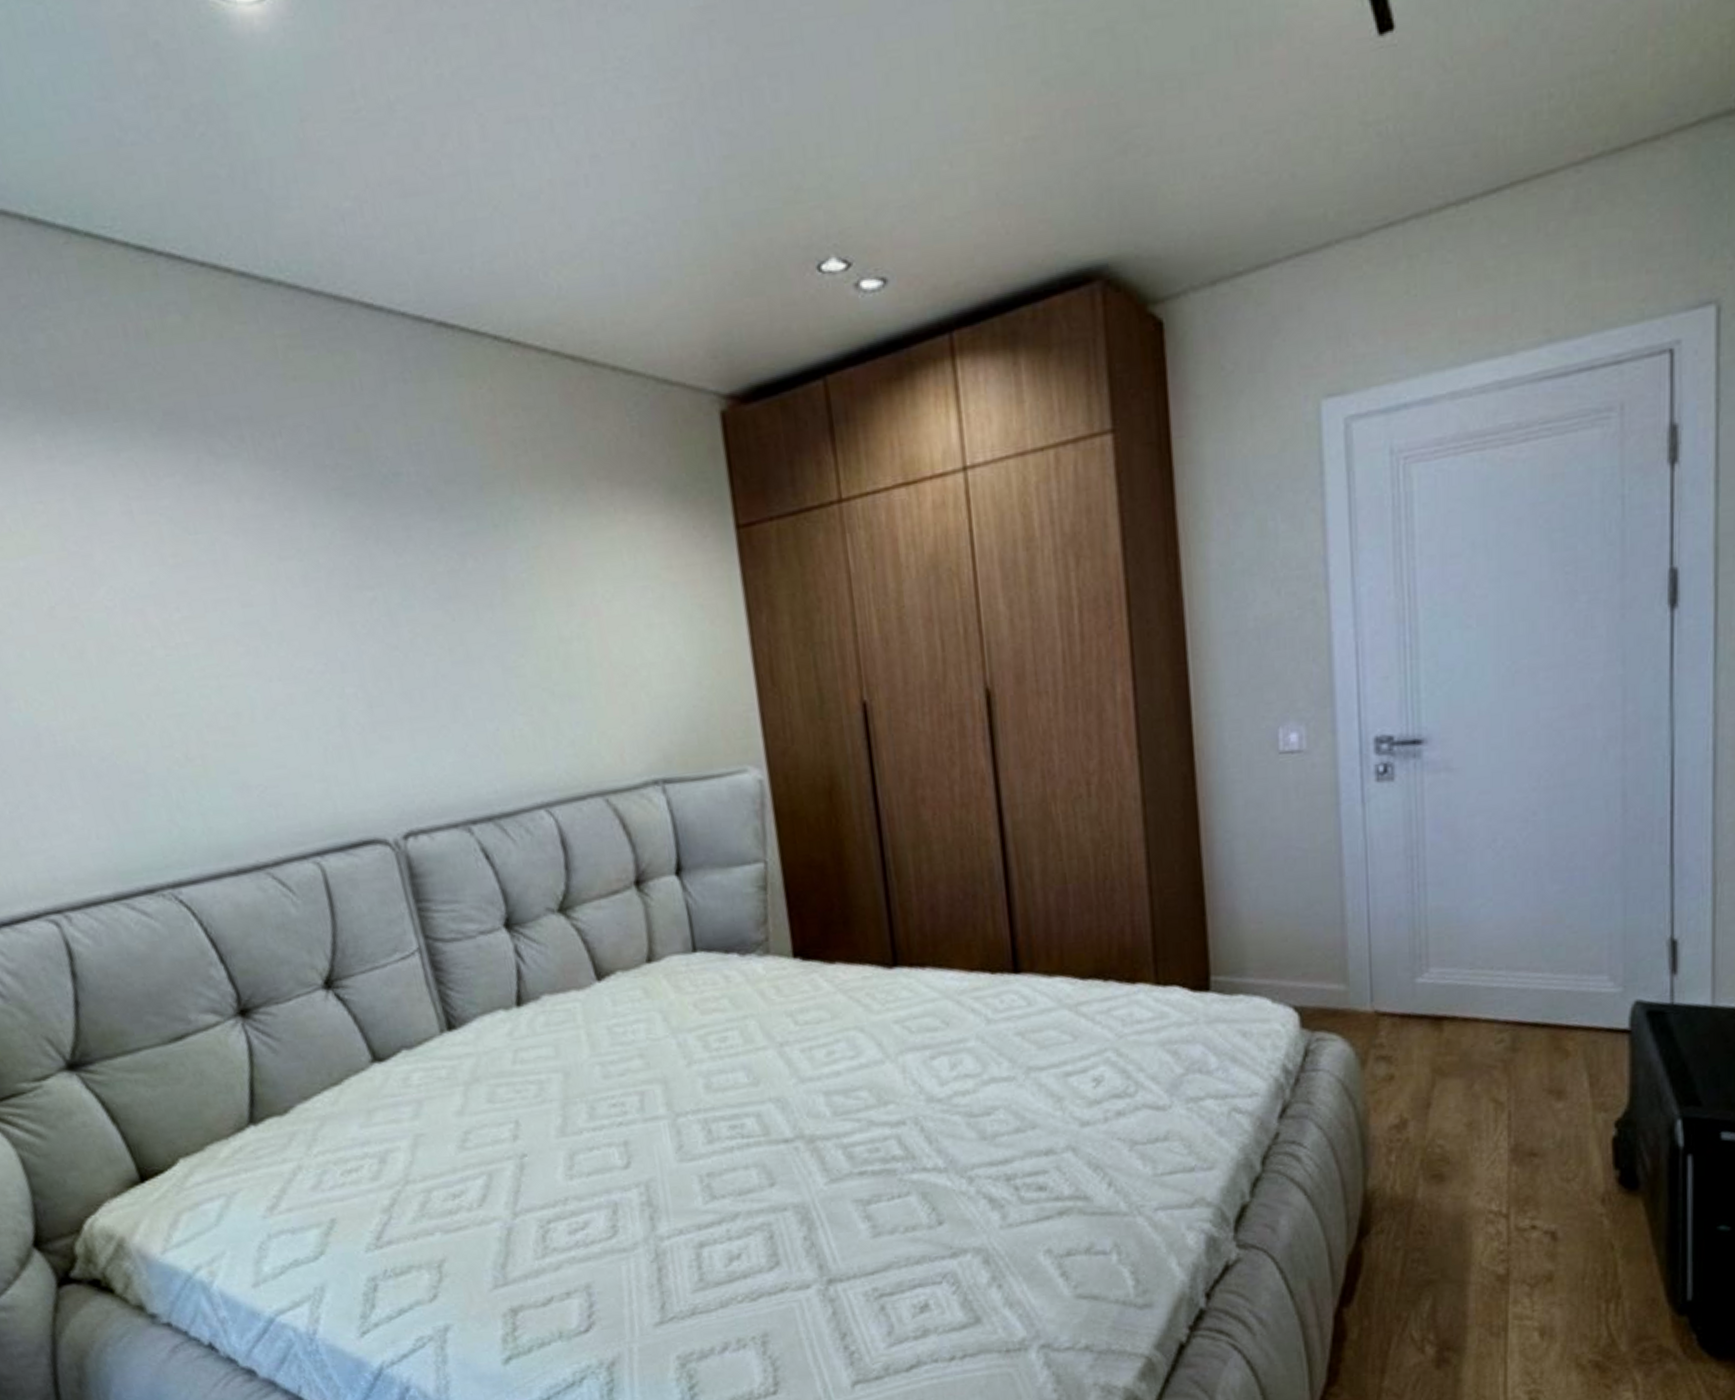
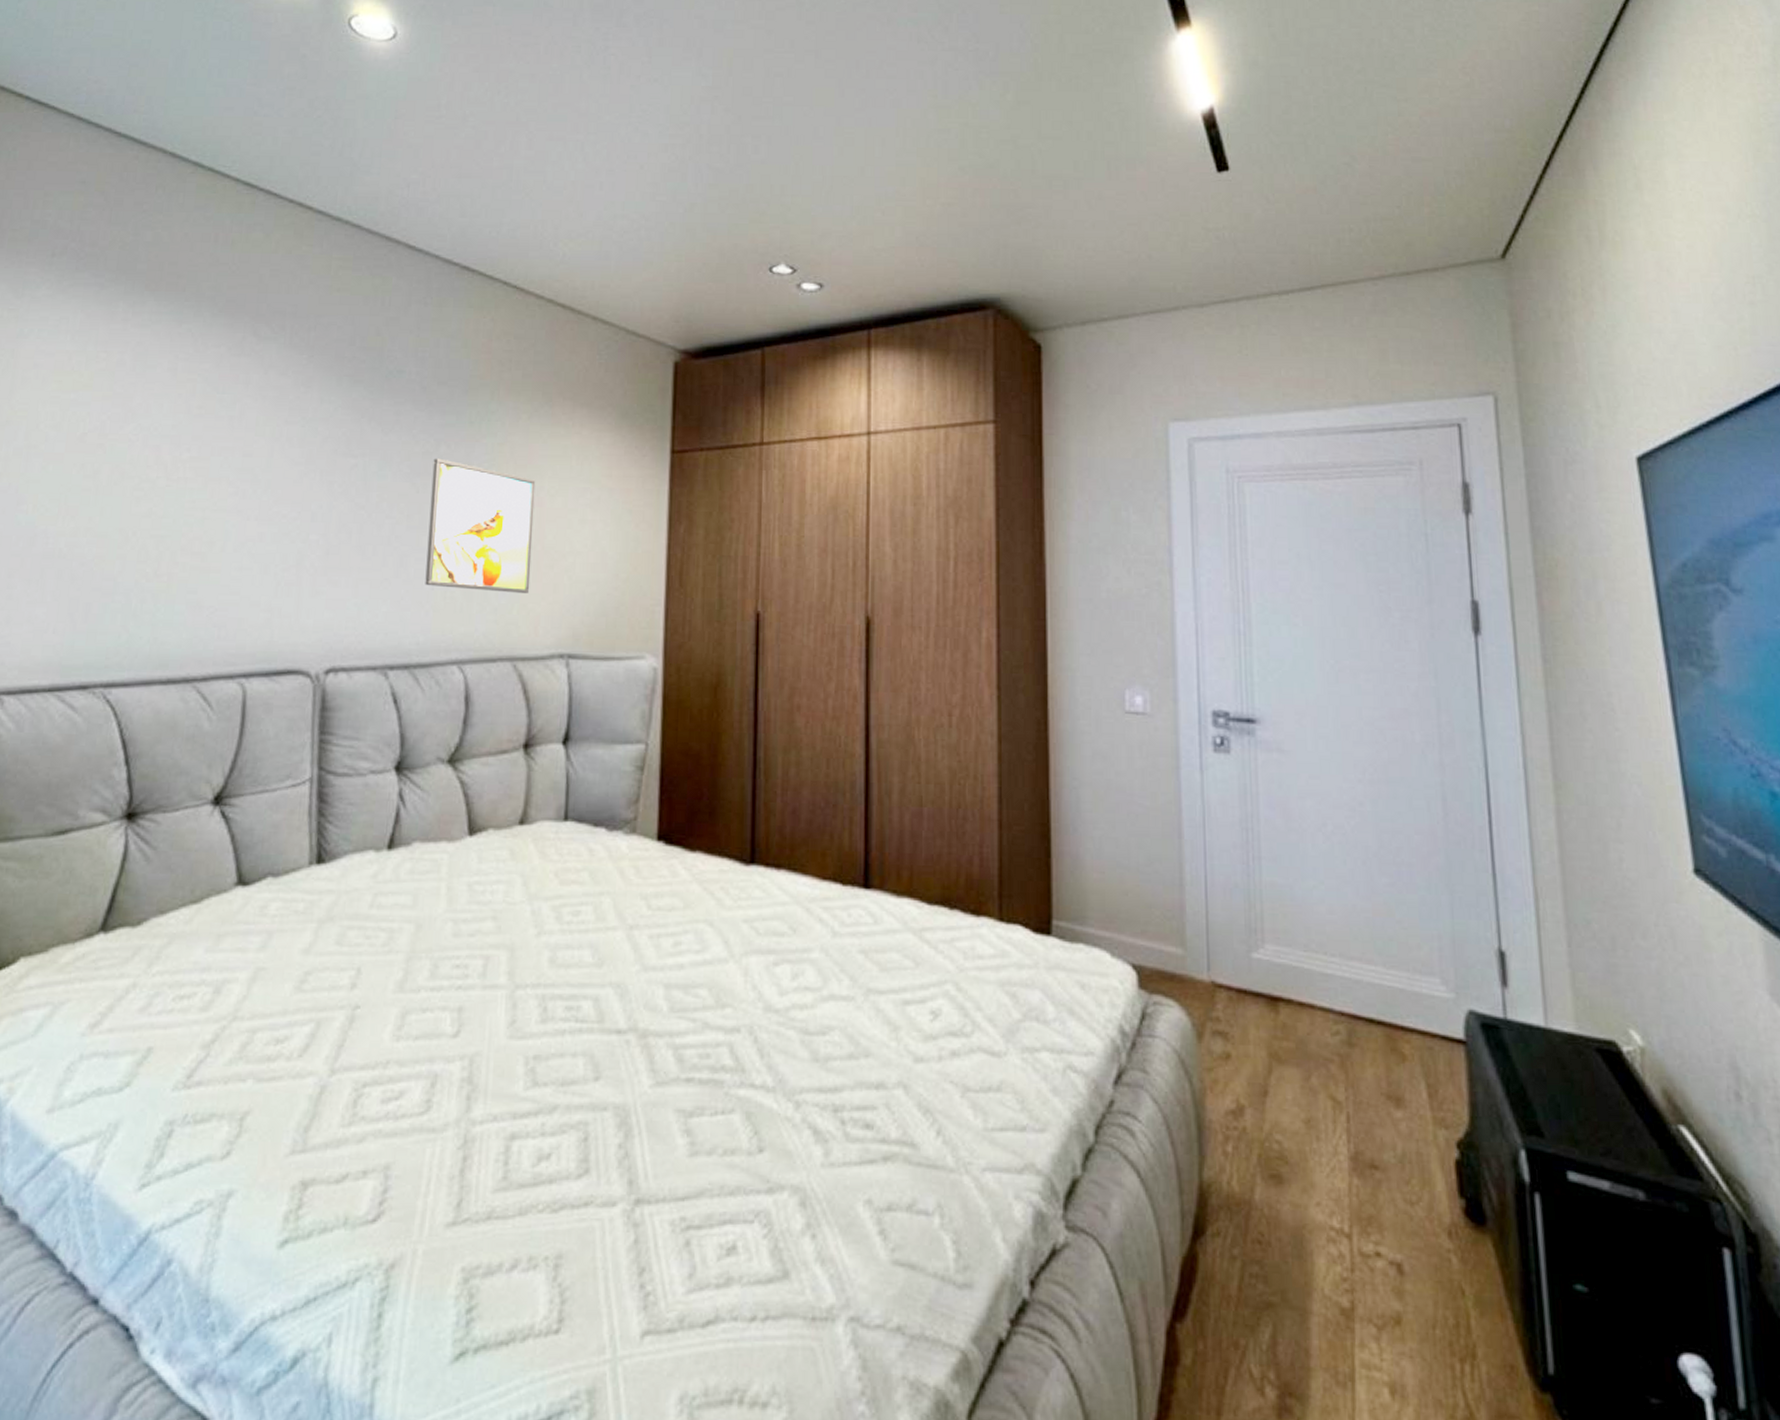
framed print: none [462,575,606,727] -> present [425,458,536,593]

